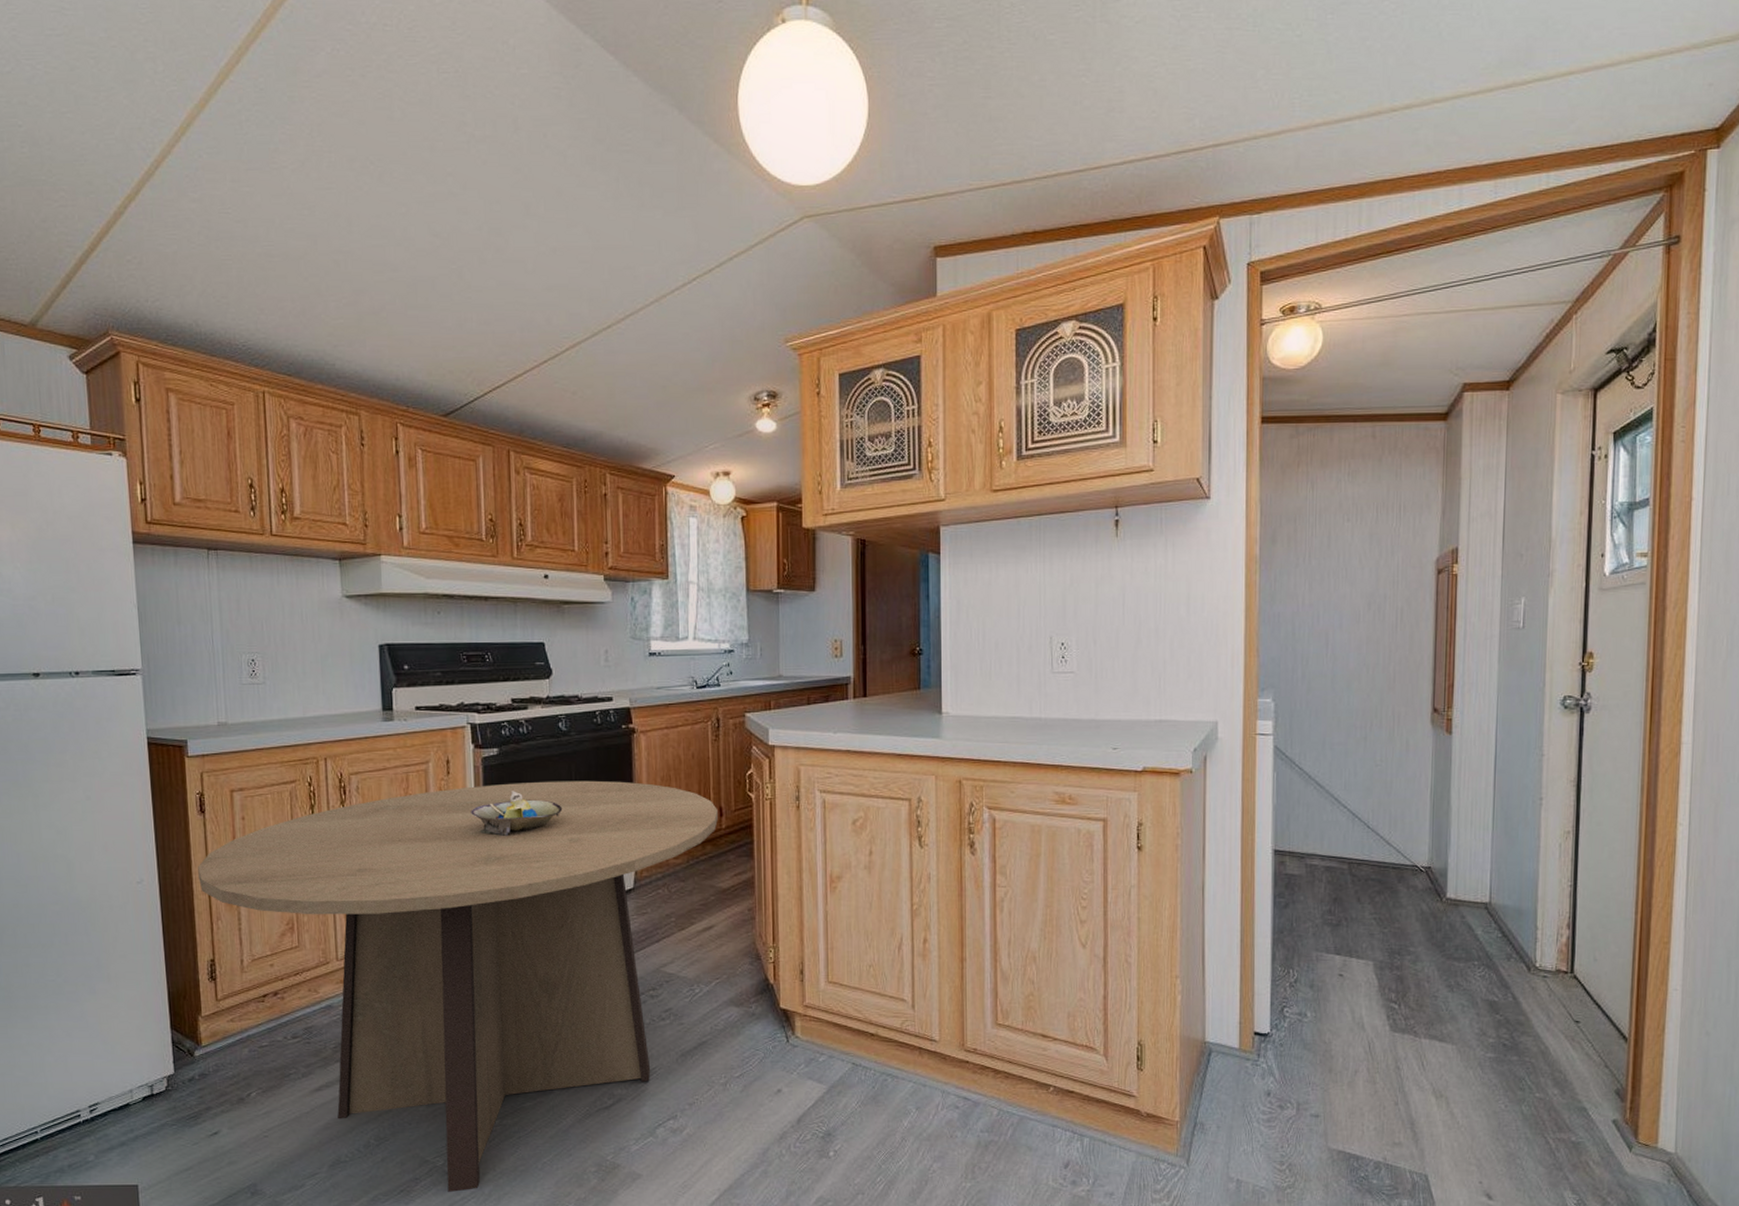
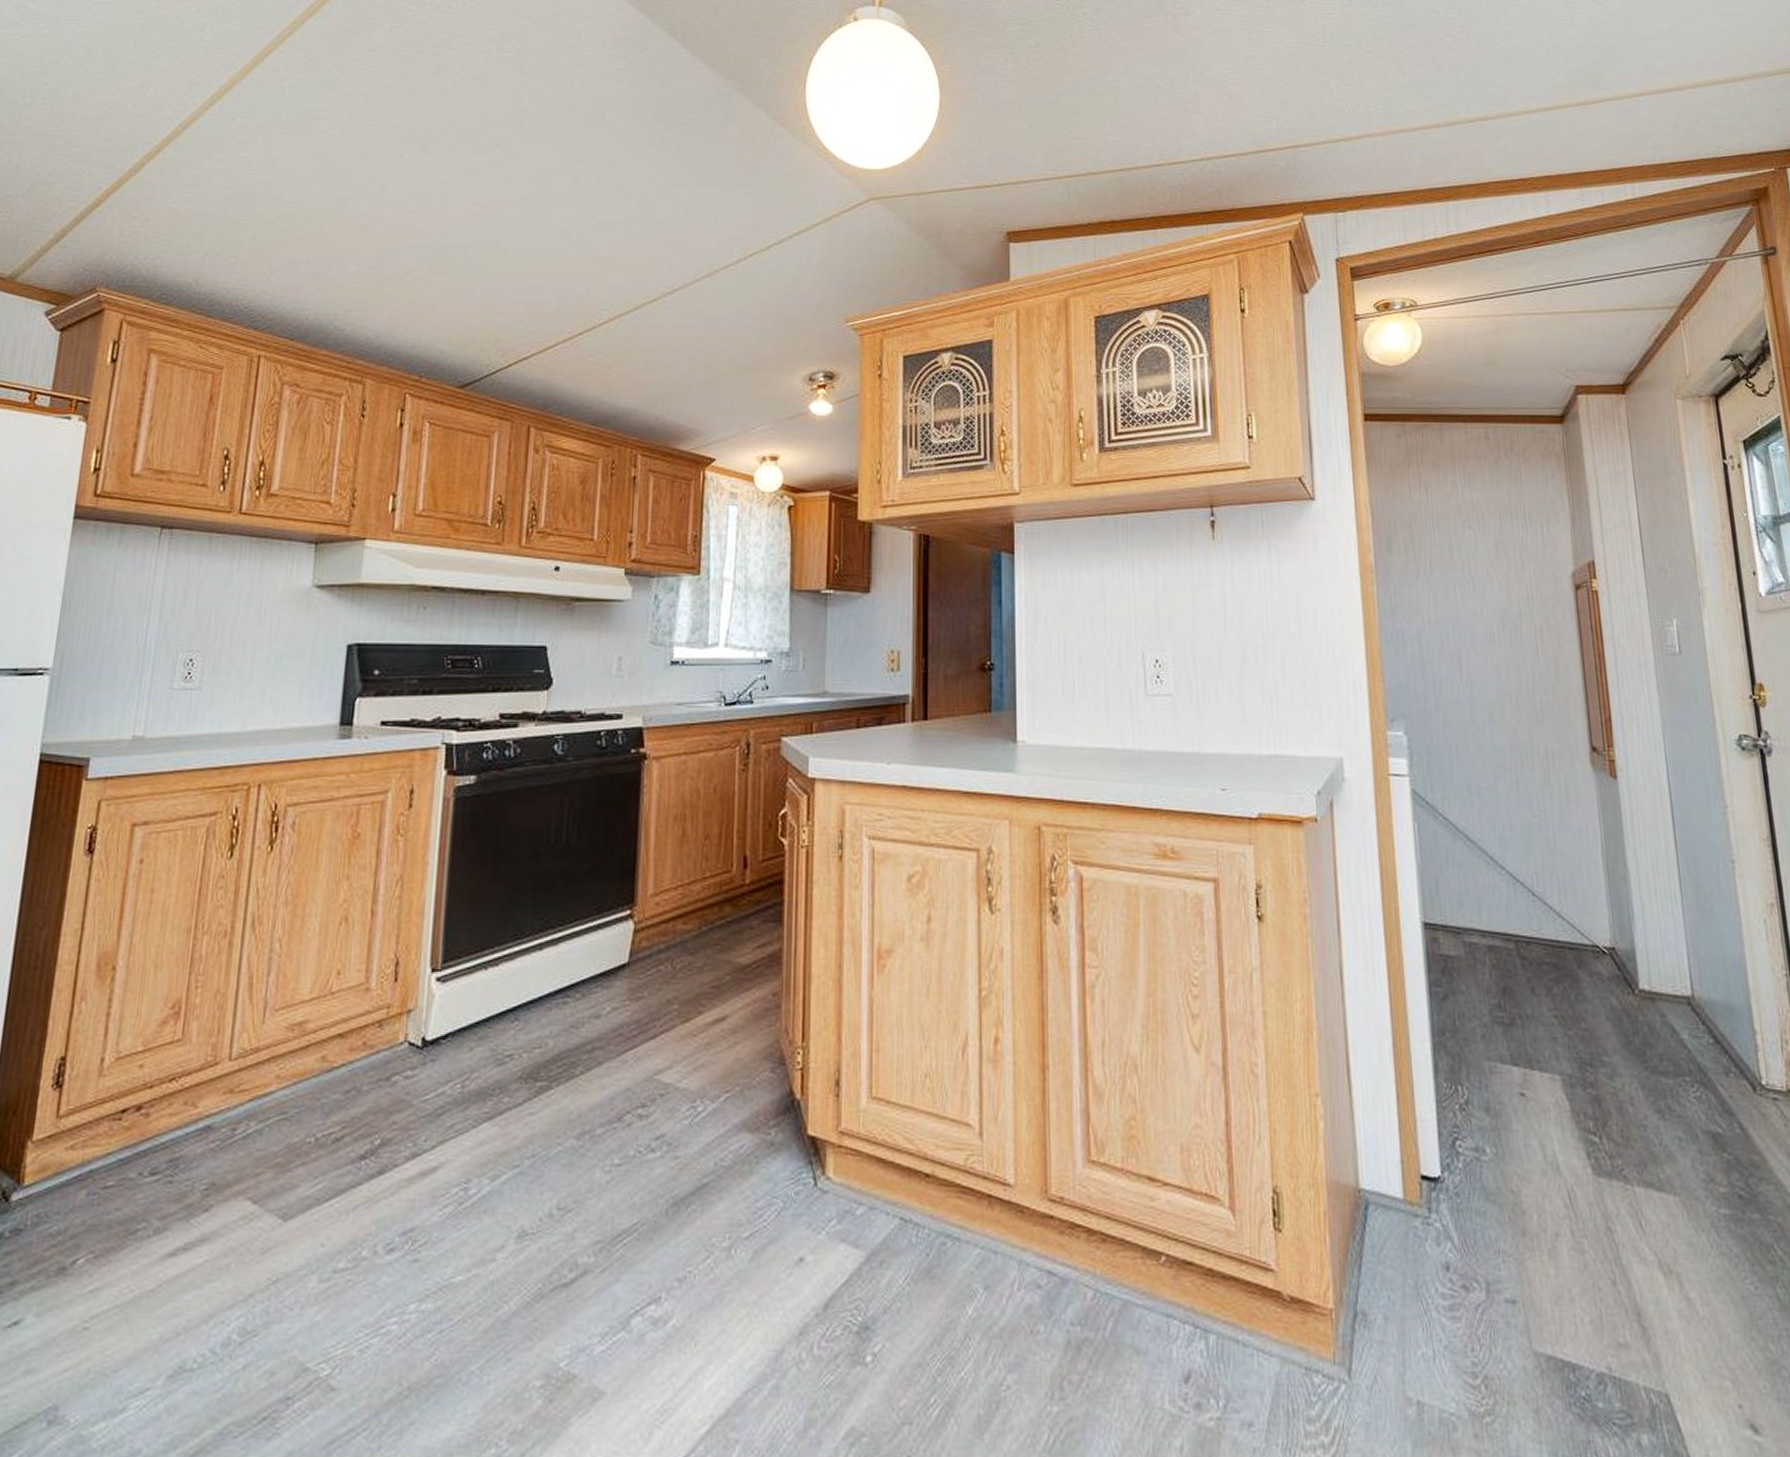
dining table: present [198,780,718,1192] -> none [67,819,741,1420]
decorative bowl: present [471,791,563,836] -> none [432,830,548,890]

